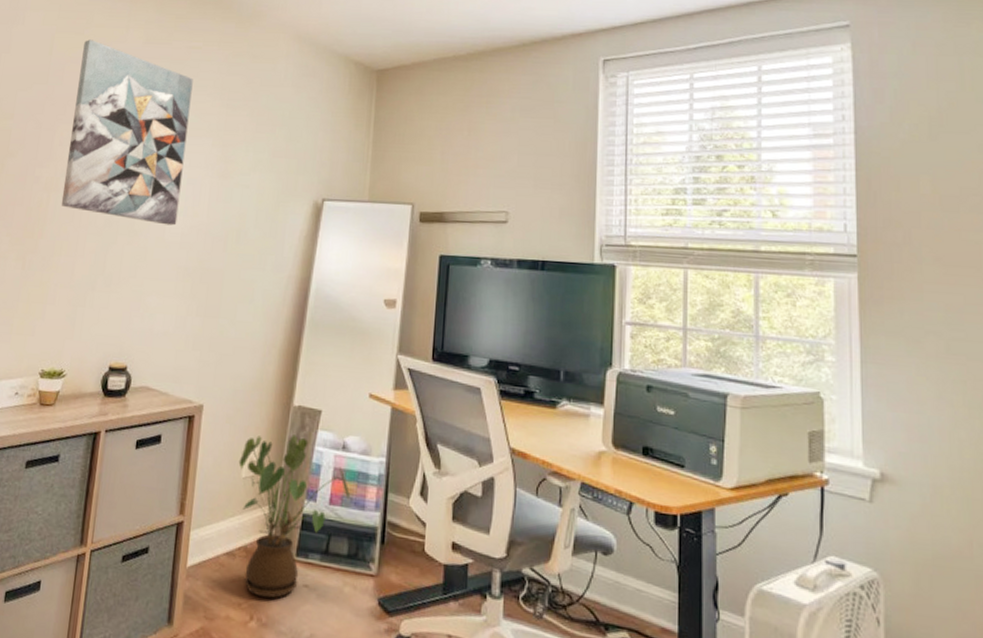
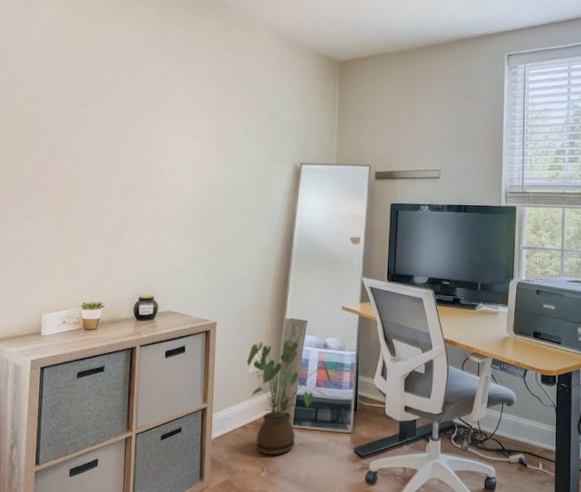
wall art: present [61,39,193,226] -> none [87,34,191,187]

